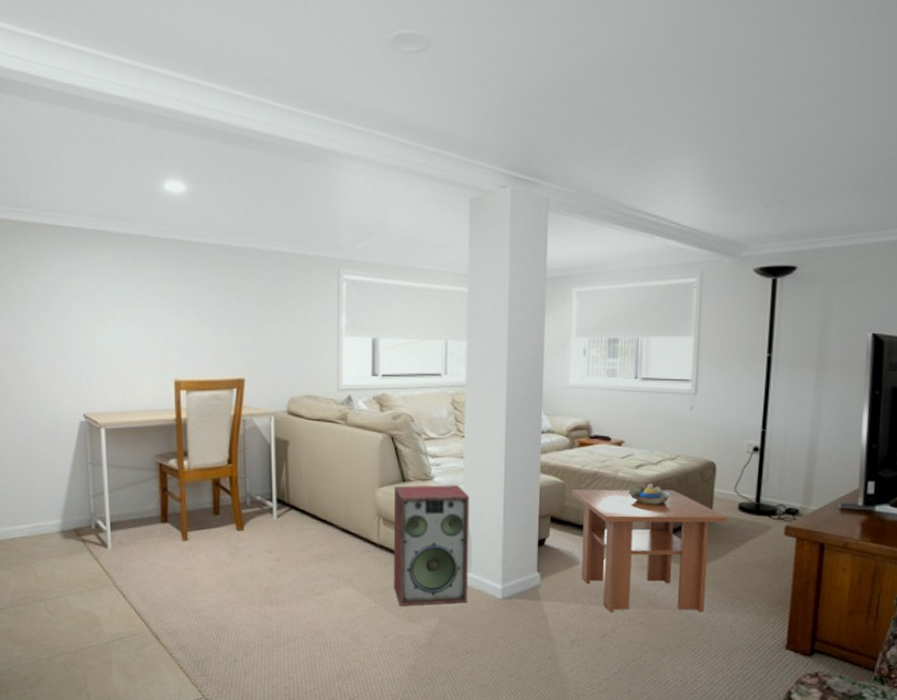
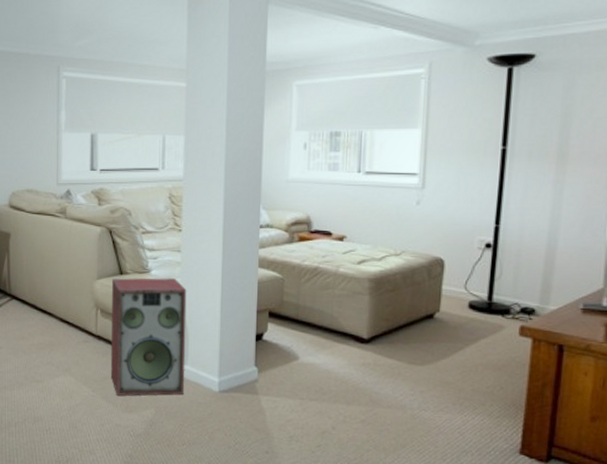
coffee table: present [571,489,727,612] -> none [290,284,456,412]
decorative bowl: present [629,483,672,505] -> none [351,279,396,301]

